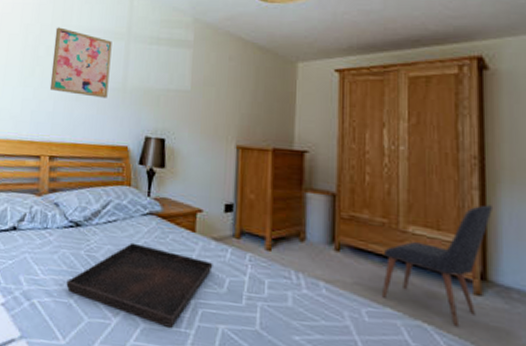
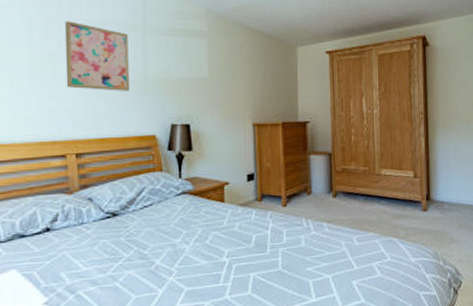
serving tray: present [66,242,213,328] -> none [110,221,242,286]
chair: present [381,205,492,326] -> none [365,146,433,235]

